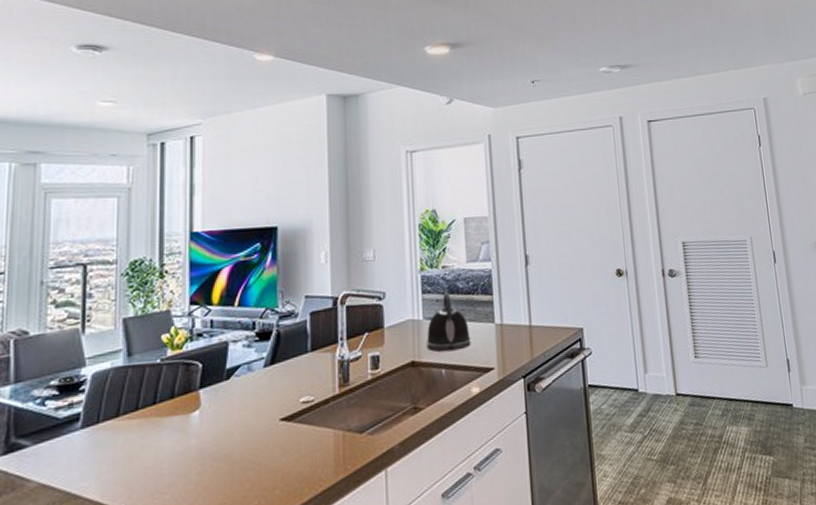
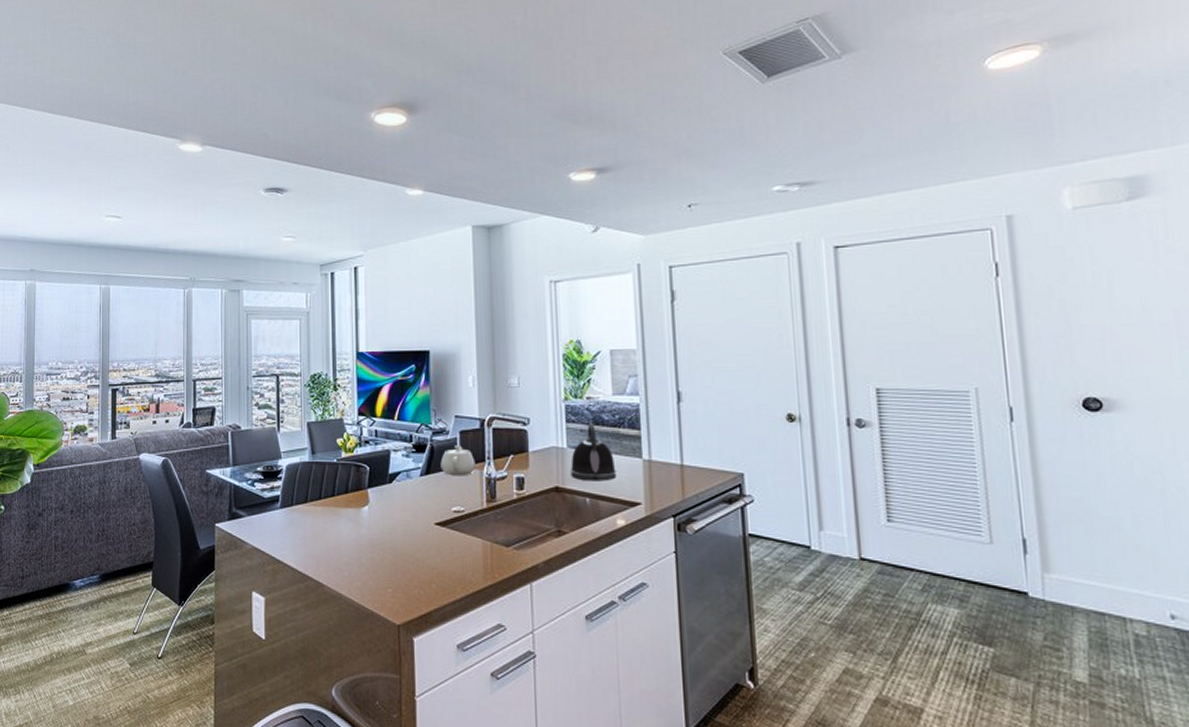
teapot: none [288,327,327,363] -> present [440,445,476,476]

